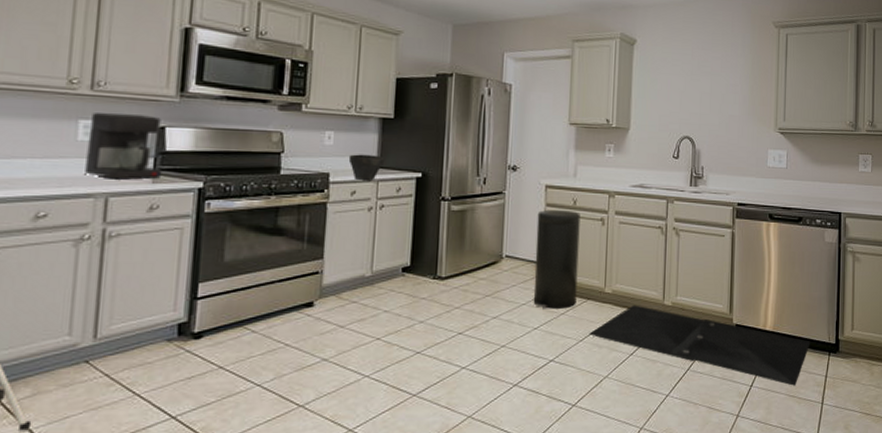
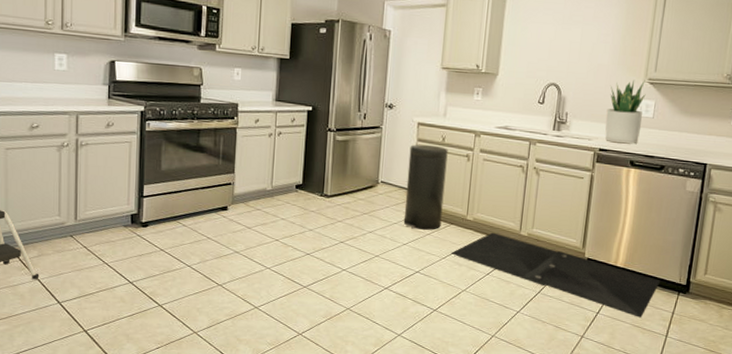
coffee maker: present [85,113,162,180] -> none [61,48,115,102]
ceramic pot: present [348,154,385,180] -> none [253,88,282,111]
planter: none [741,129,778,197] -> present [605,79,646,144]

